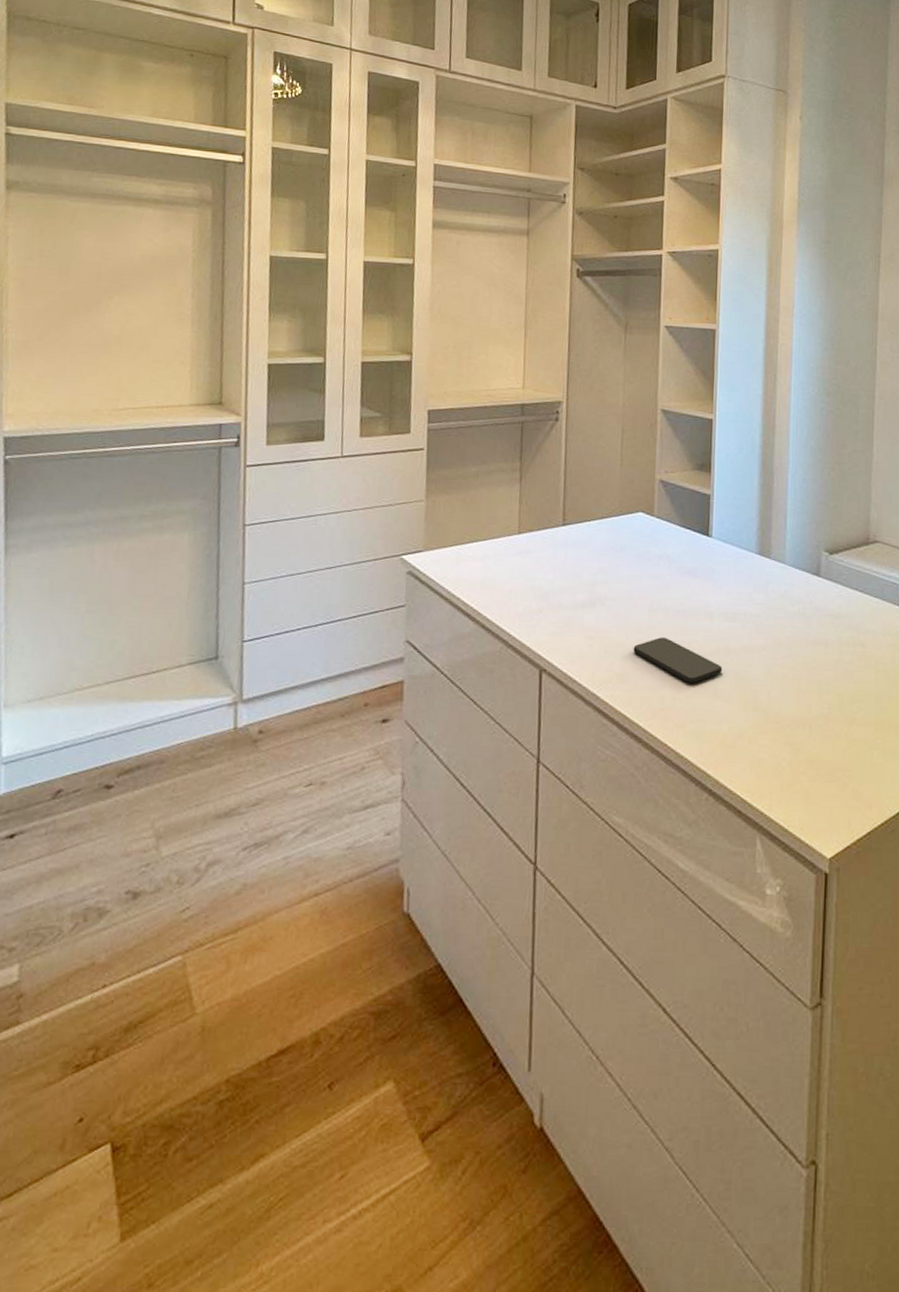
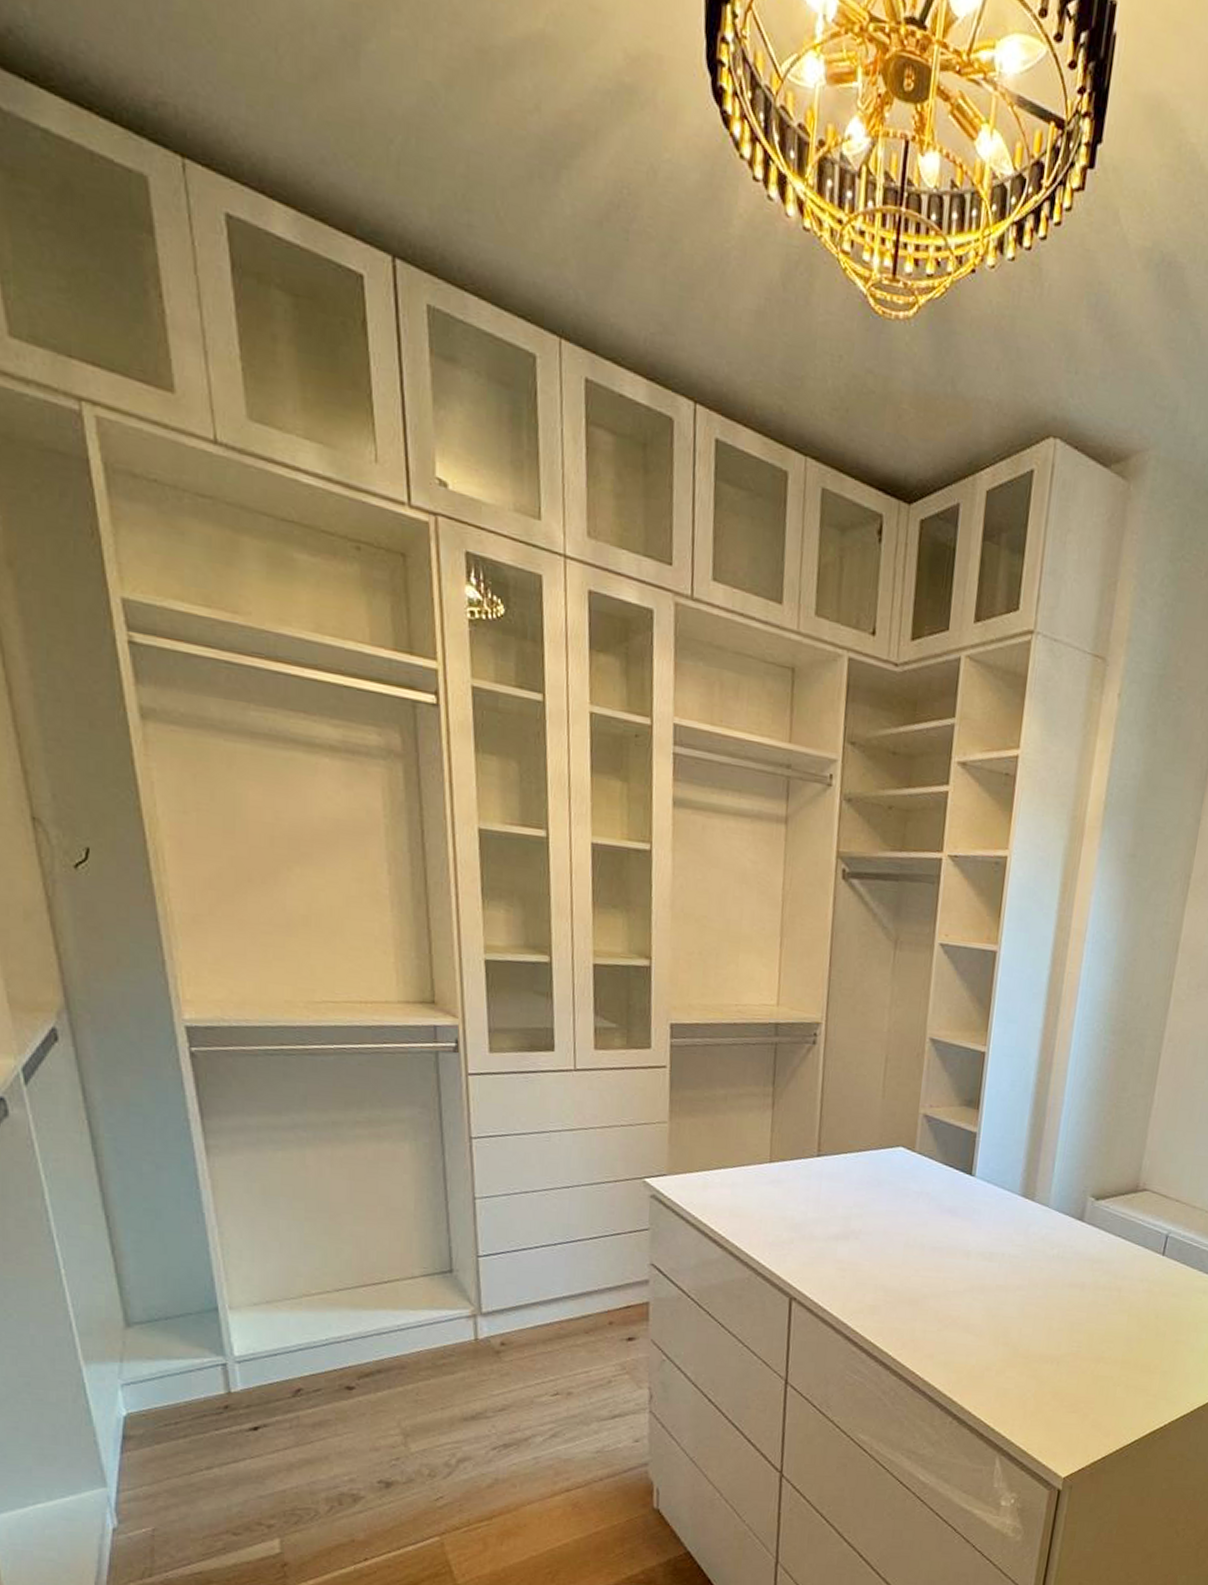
smartphone: present [633,637,723,683] -> none [886,1273,976,1318]

